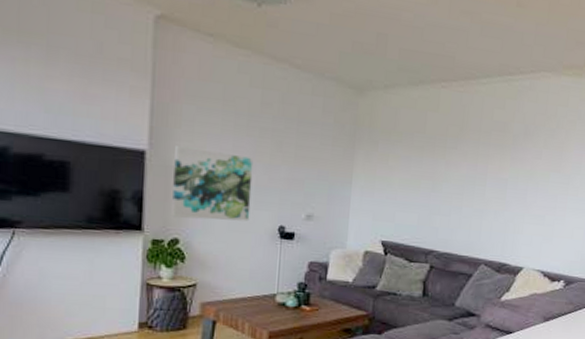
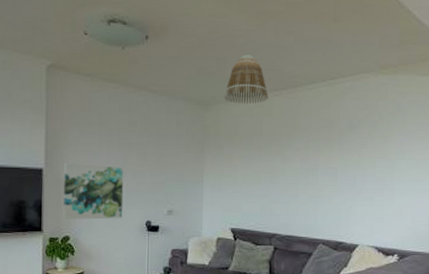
lamp shade: none [383,33,436,95] -> present [224,55,268,104]

